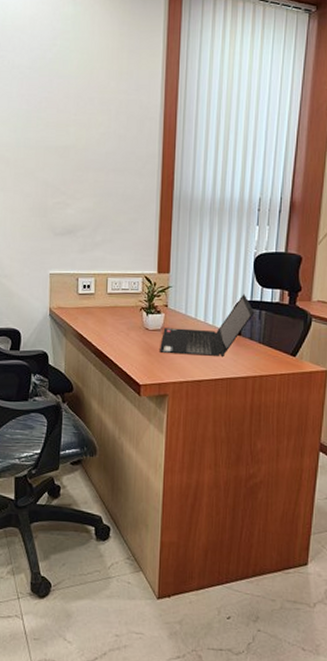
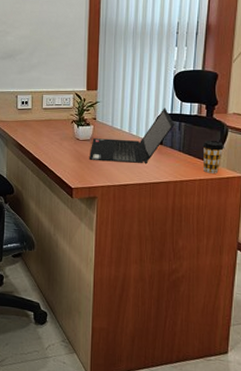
coffee cup: none [284,330,307,368] -> present [202,140,224,174]

